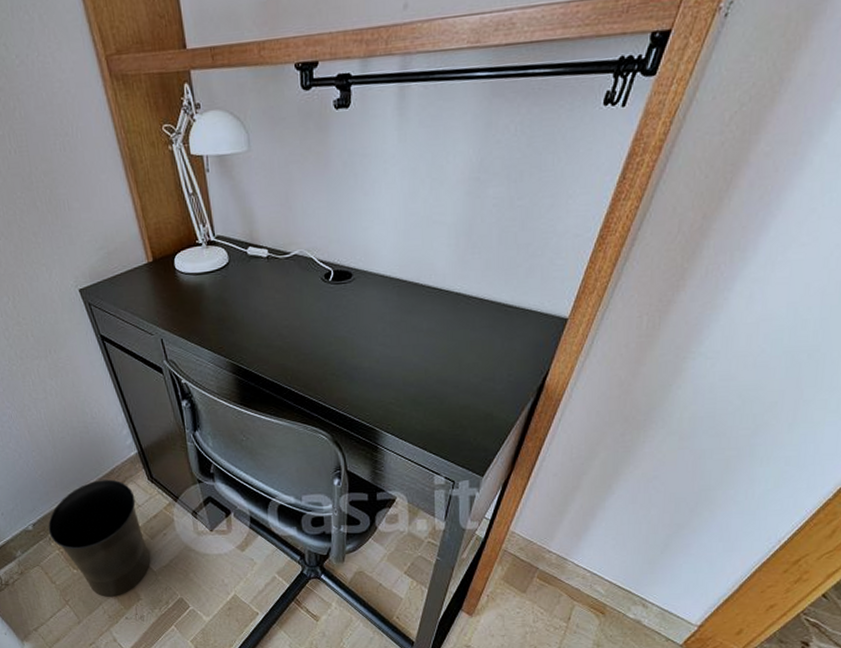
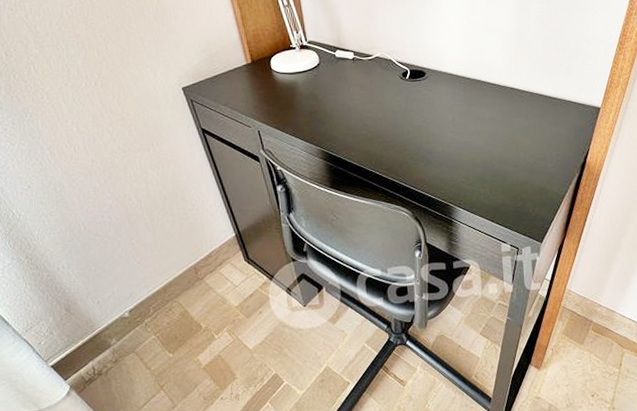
waste bin: present [48,479,150,597] -> none [145,262,246,379]

